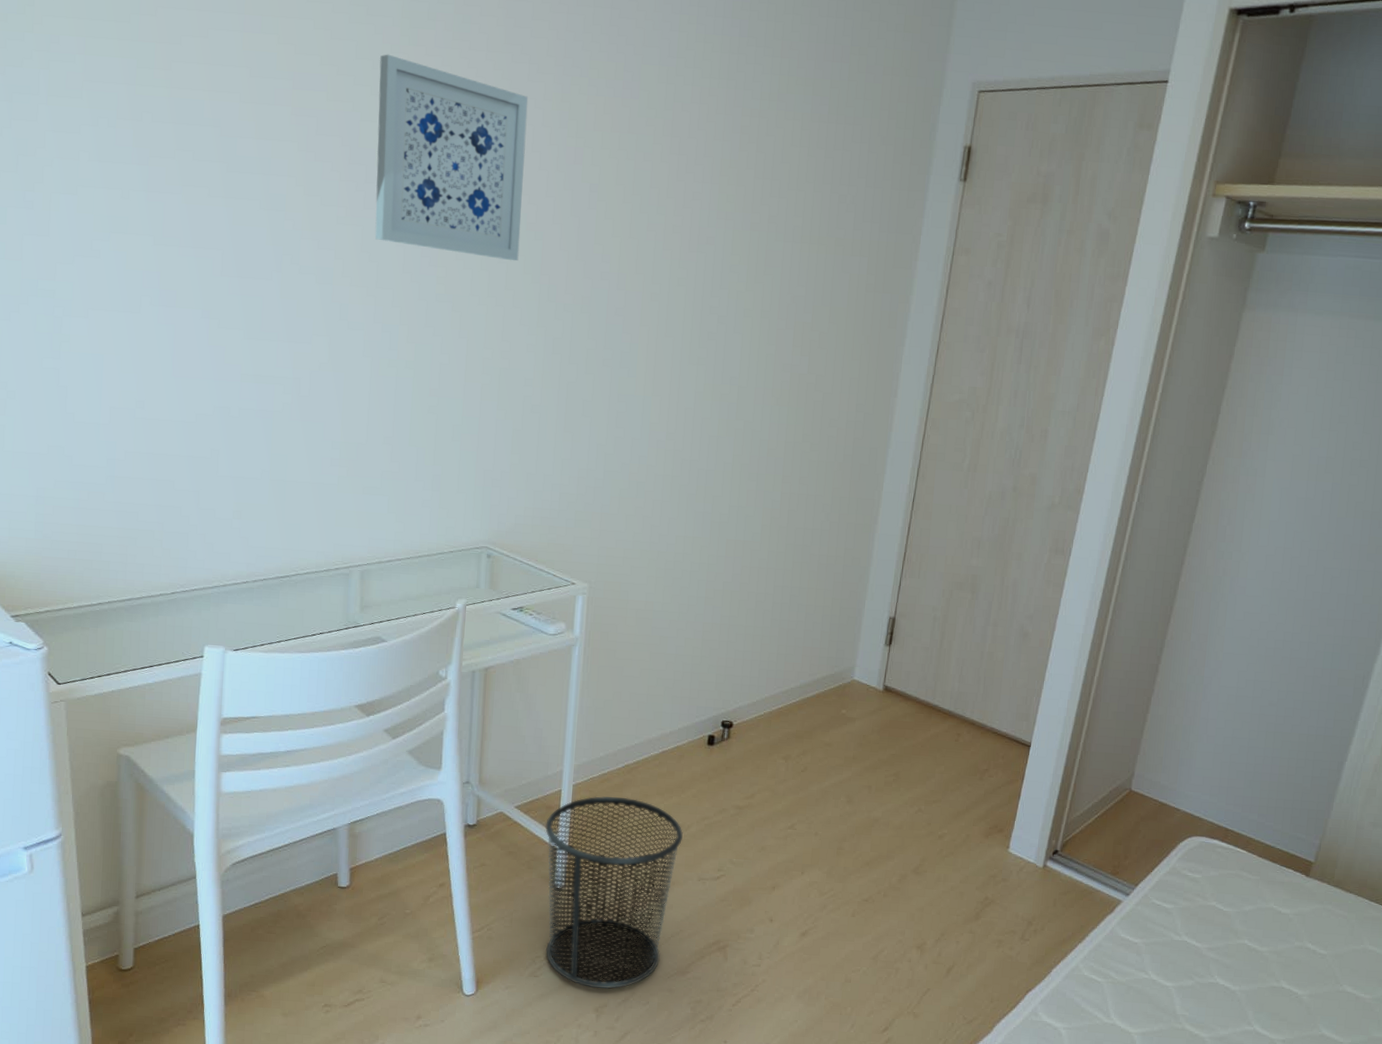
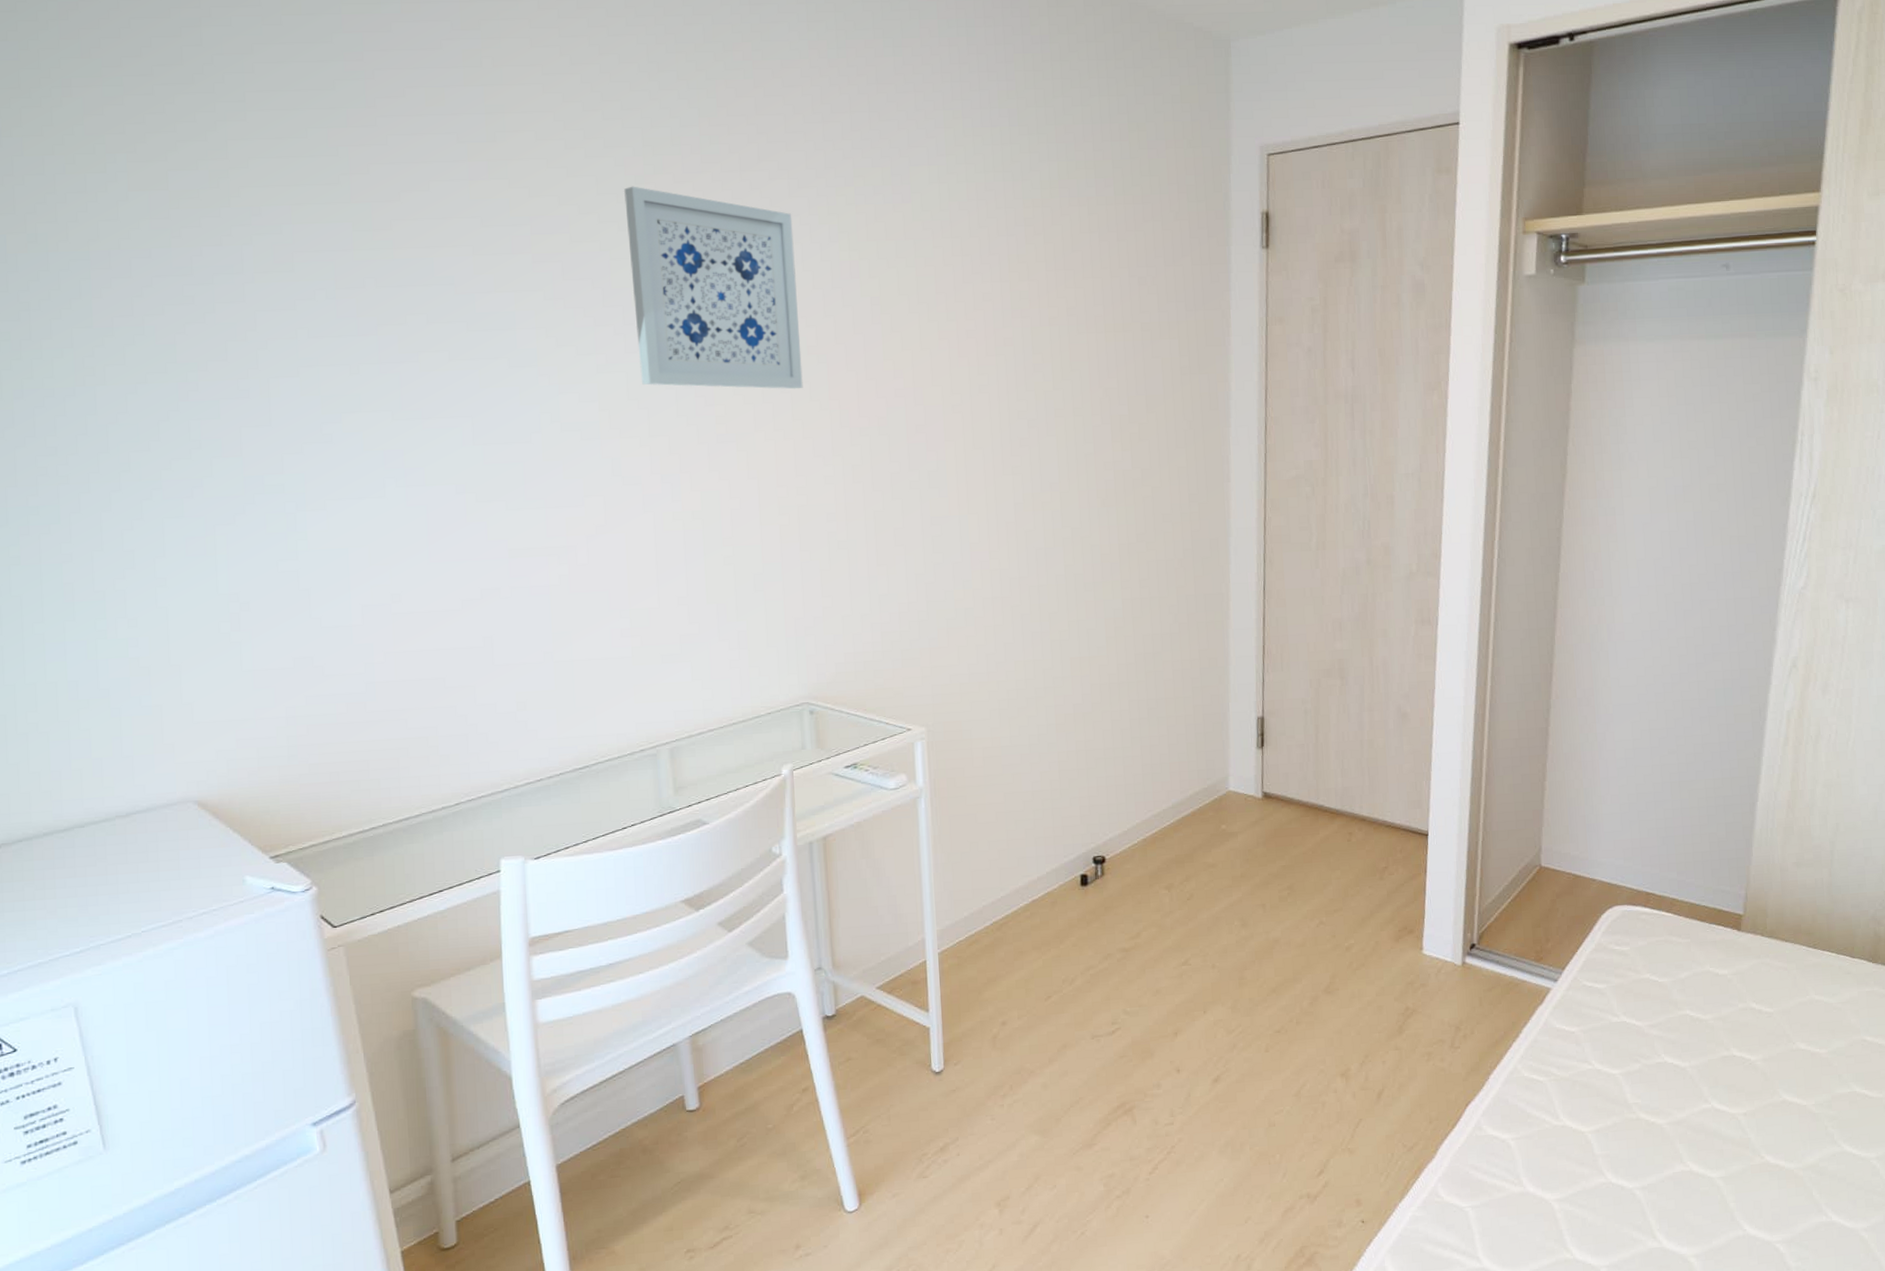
waste bin: present [545,796,683,990] -> none [913,957,1068,1180]

